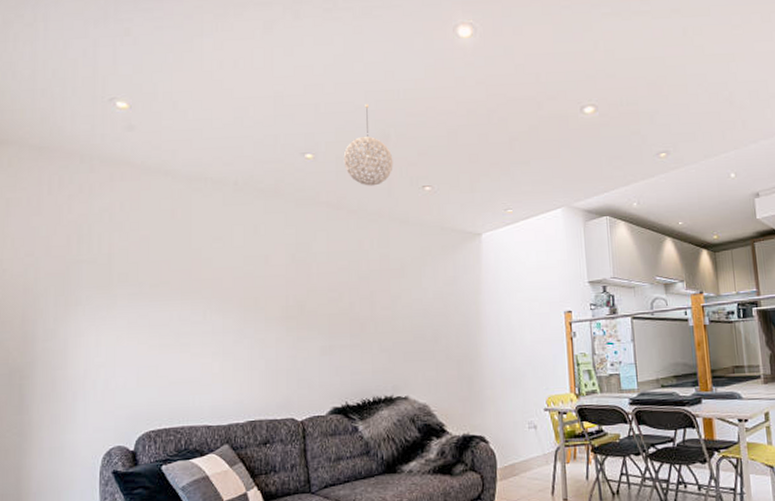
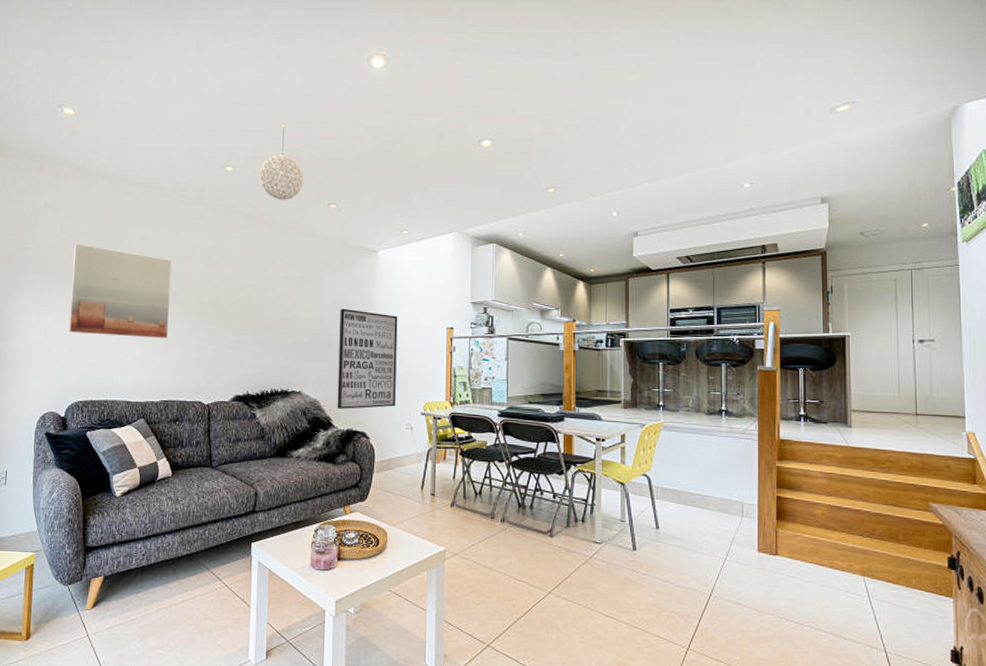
wall art: none [135,251,250,353] -> present [69,244,172,338]
wall art: none [445,299,515,412] -> present [337,308,398,409]

